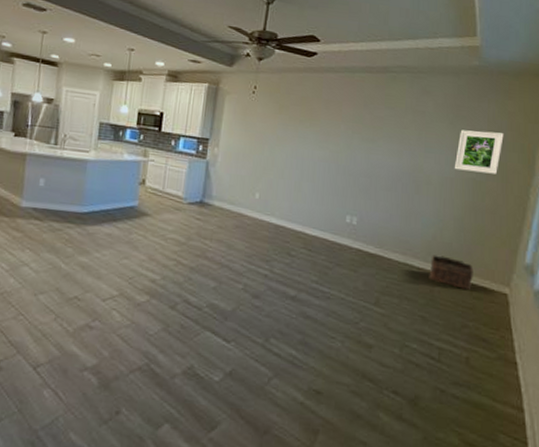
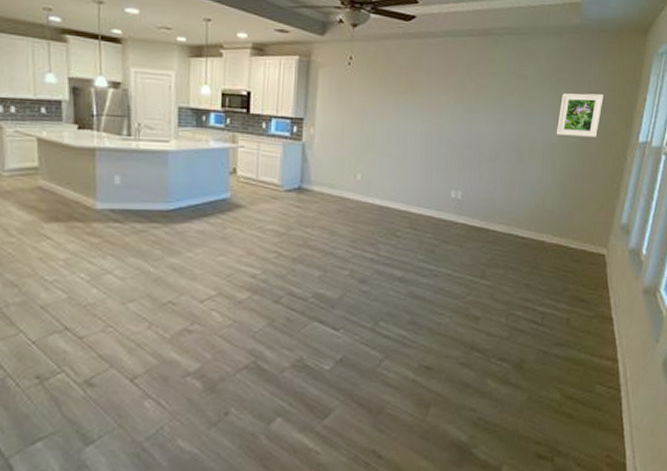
basket: present [429,254,473,290] -> none [532,223,574,254]

